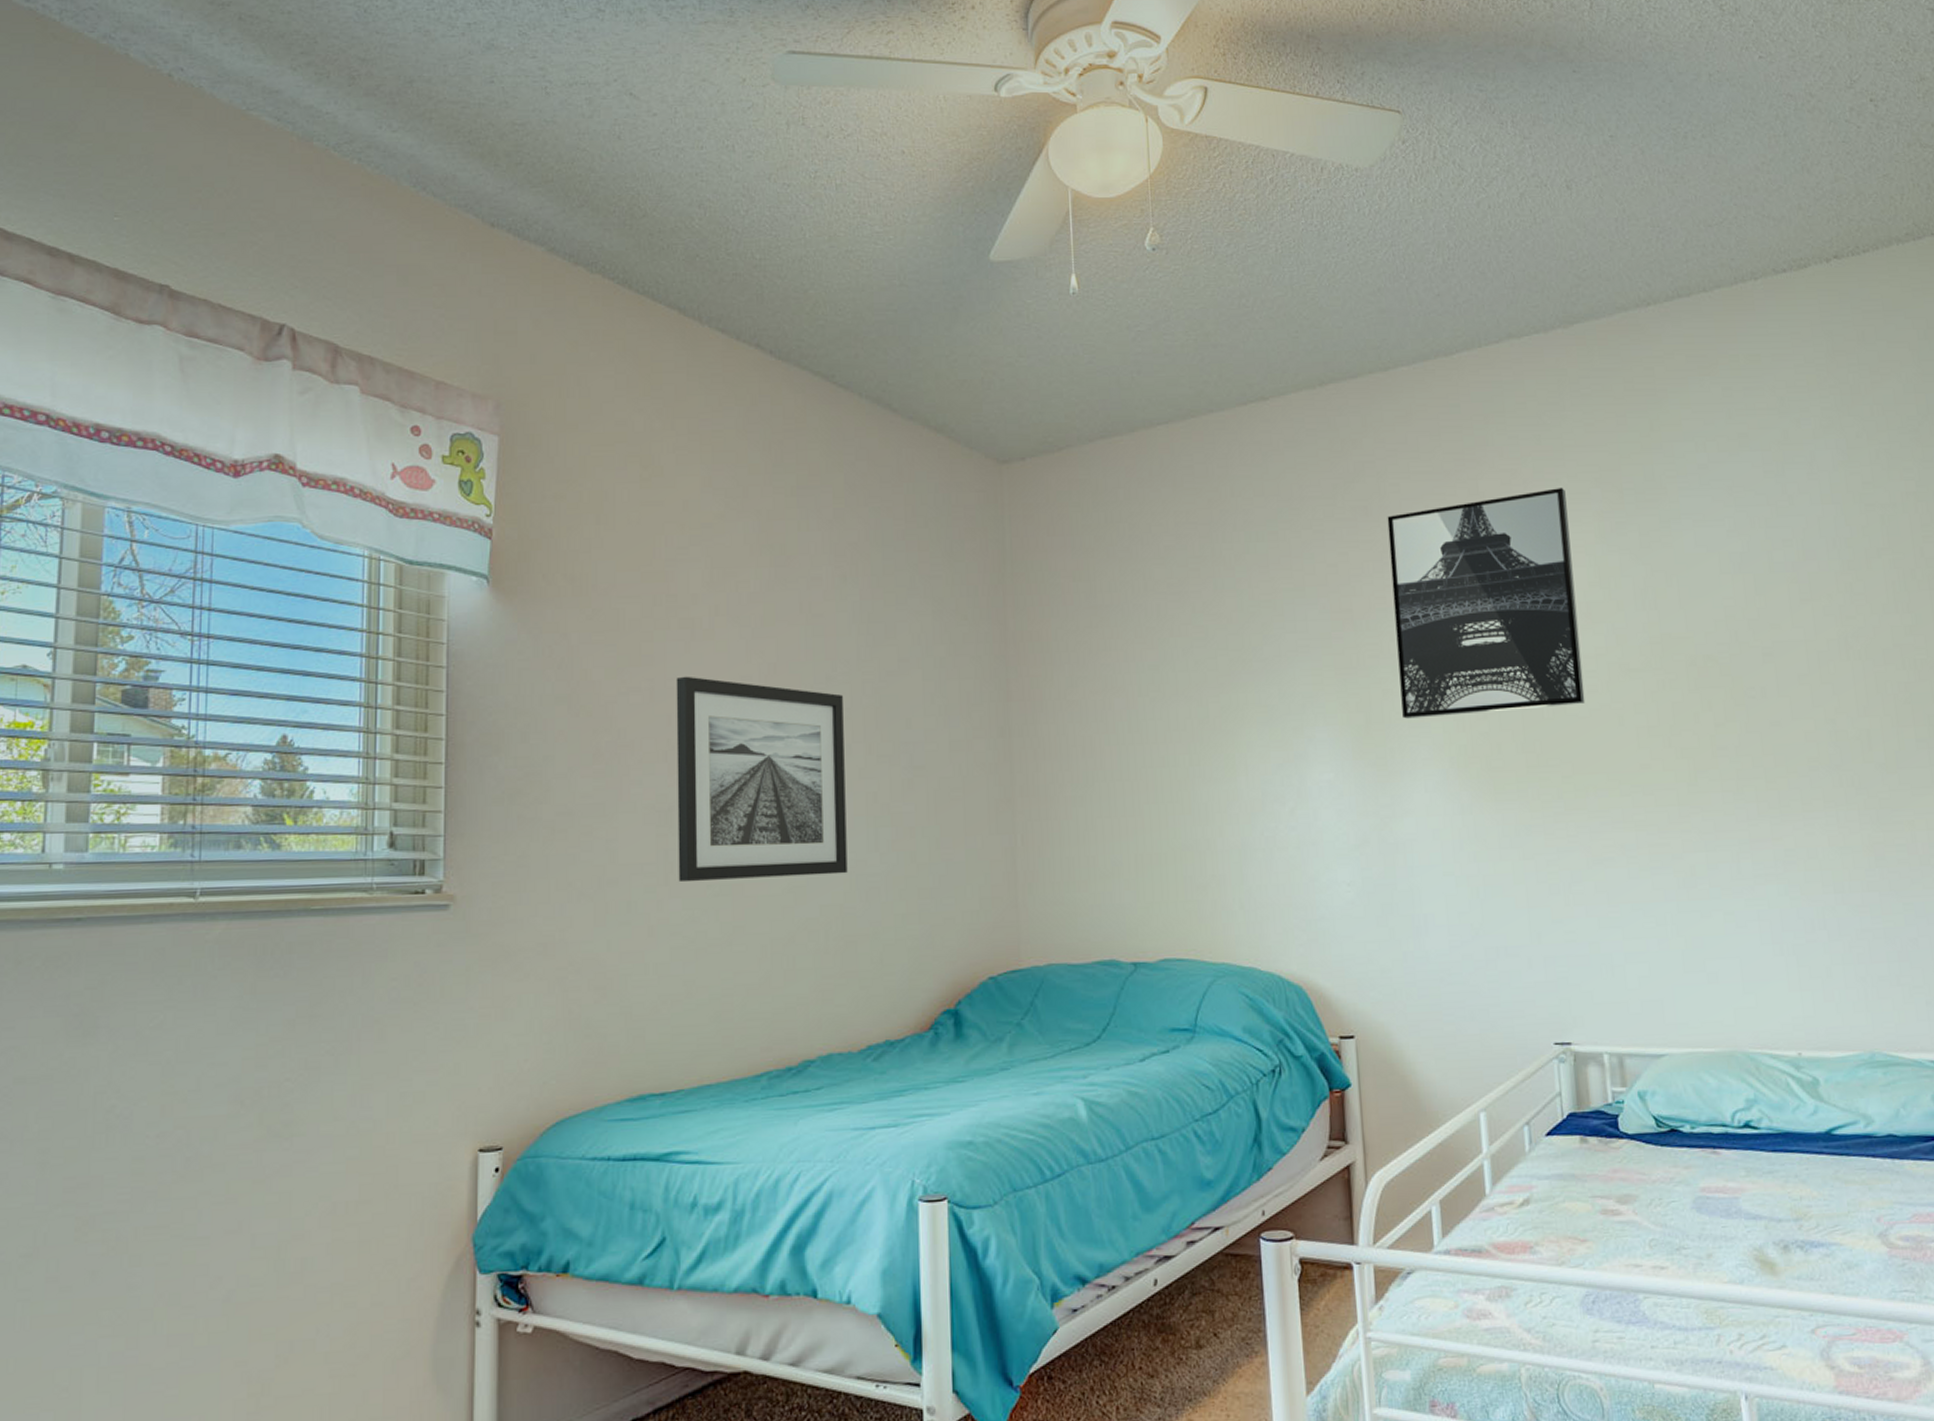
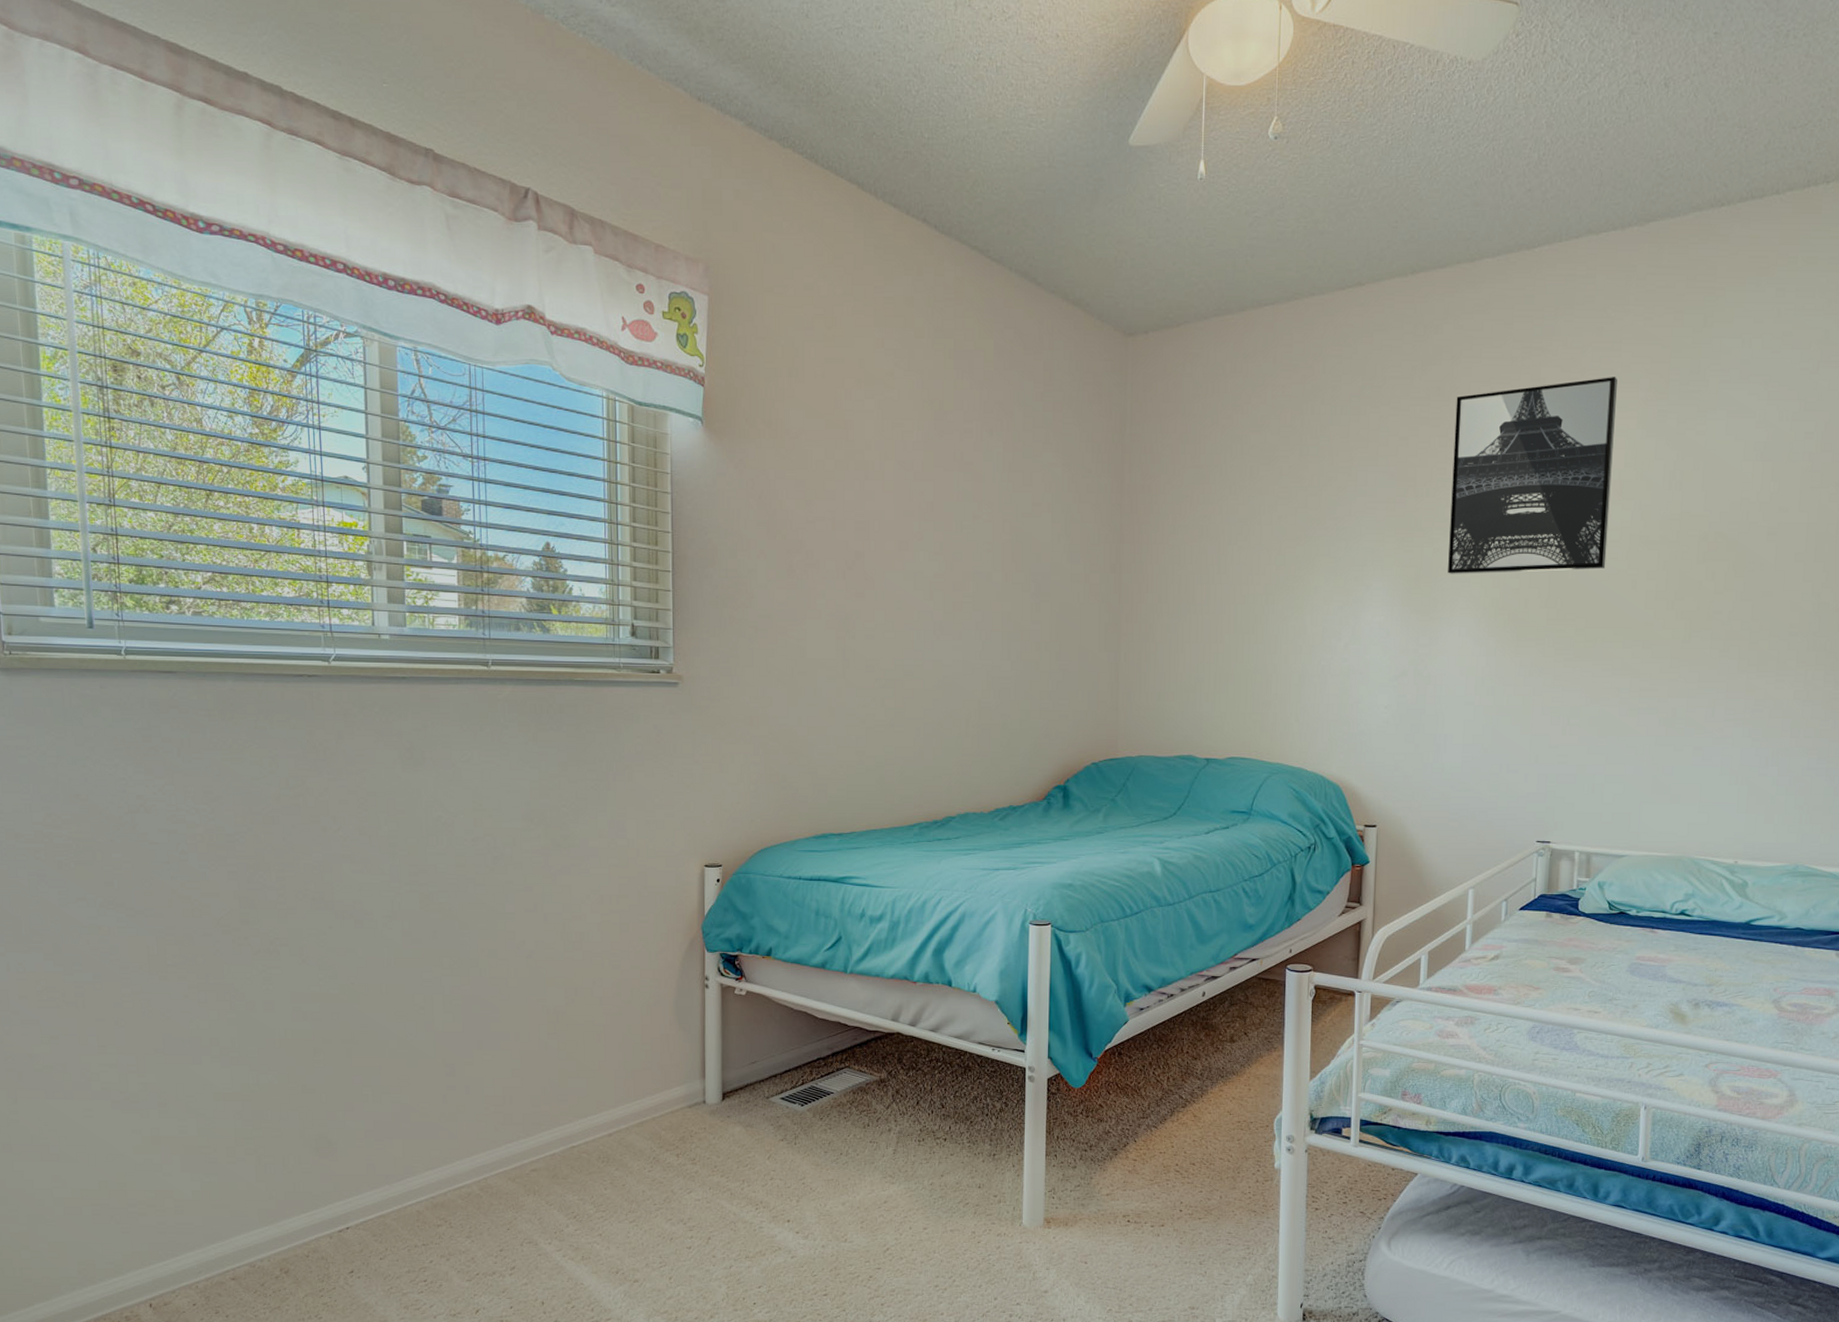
wall art: present [676,676,848,883] -> none [852,509,986,676]

